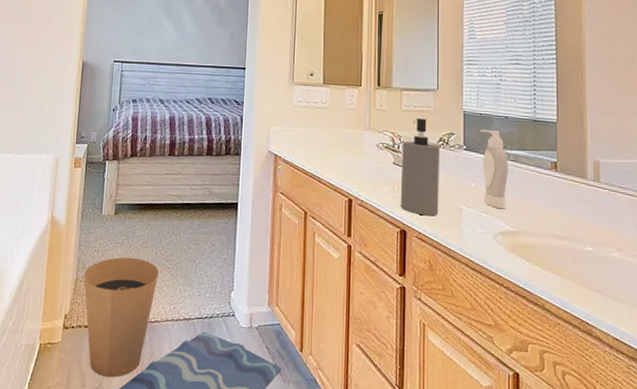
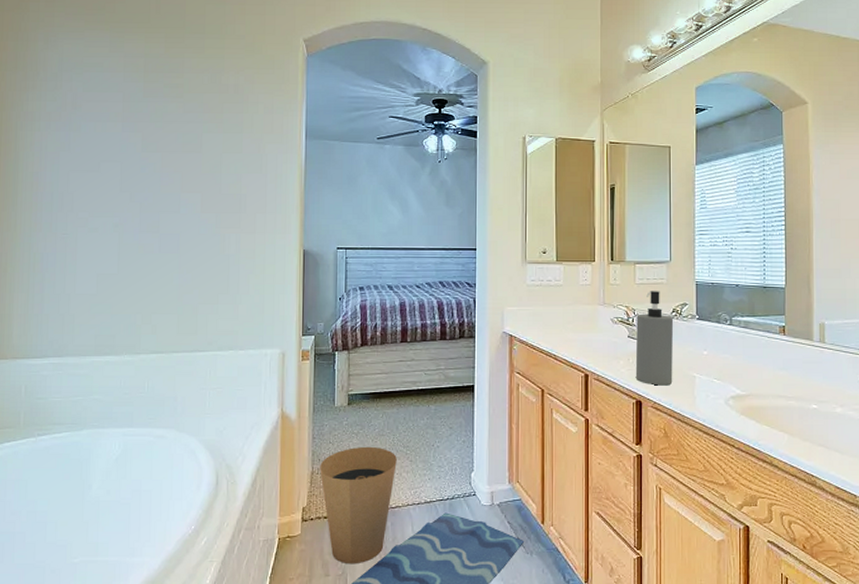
soap bottle: present [479,129,508,210] -> none [711,298,739,375]

